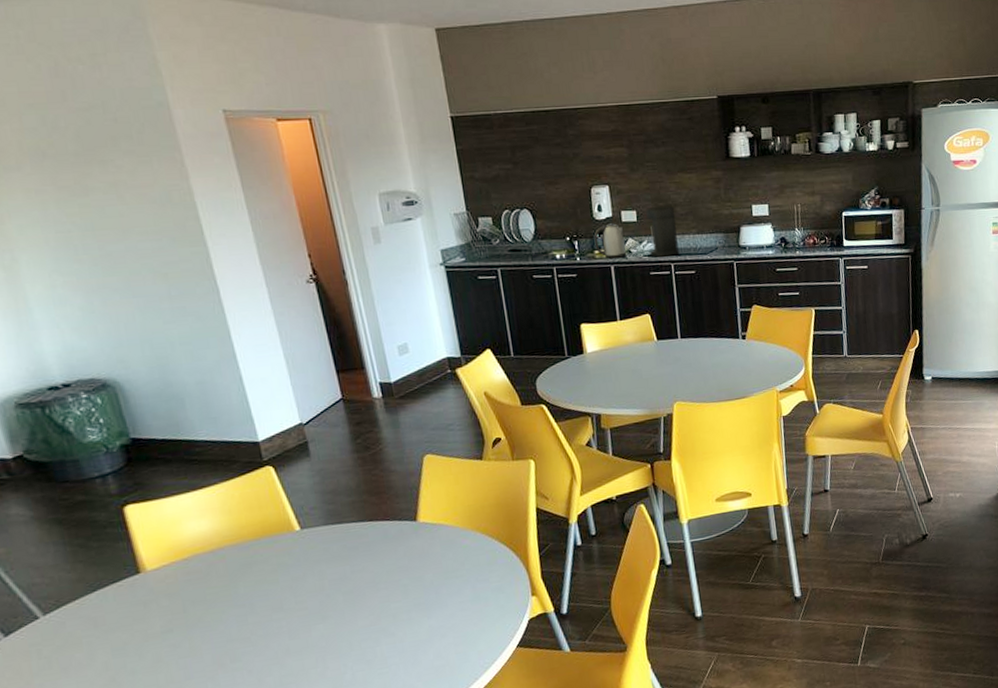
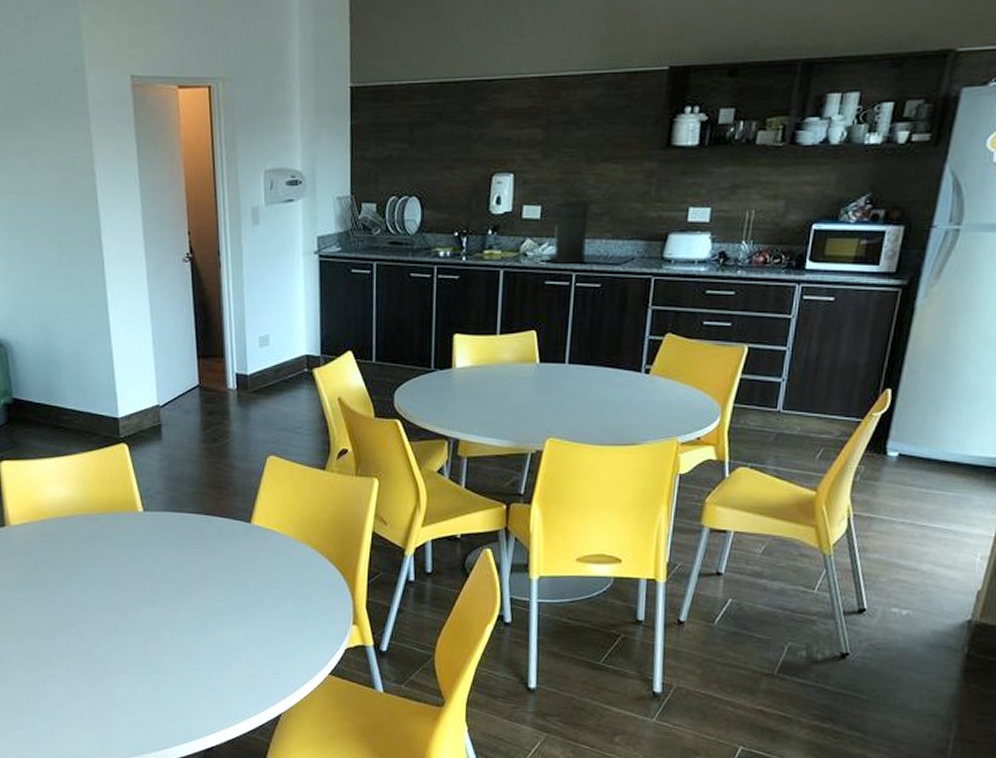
kettle: present [593,223,626,259] -> none [485,219,522,261]

